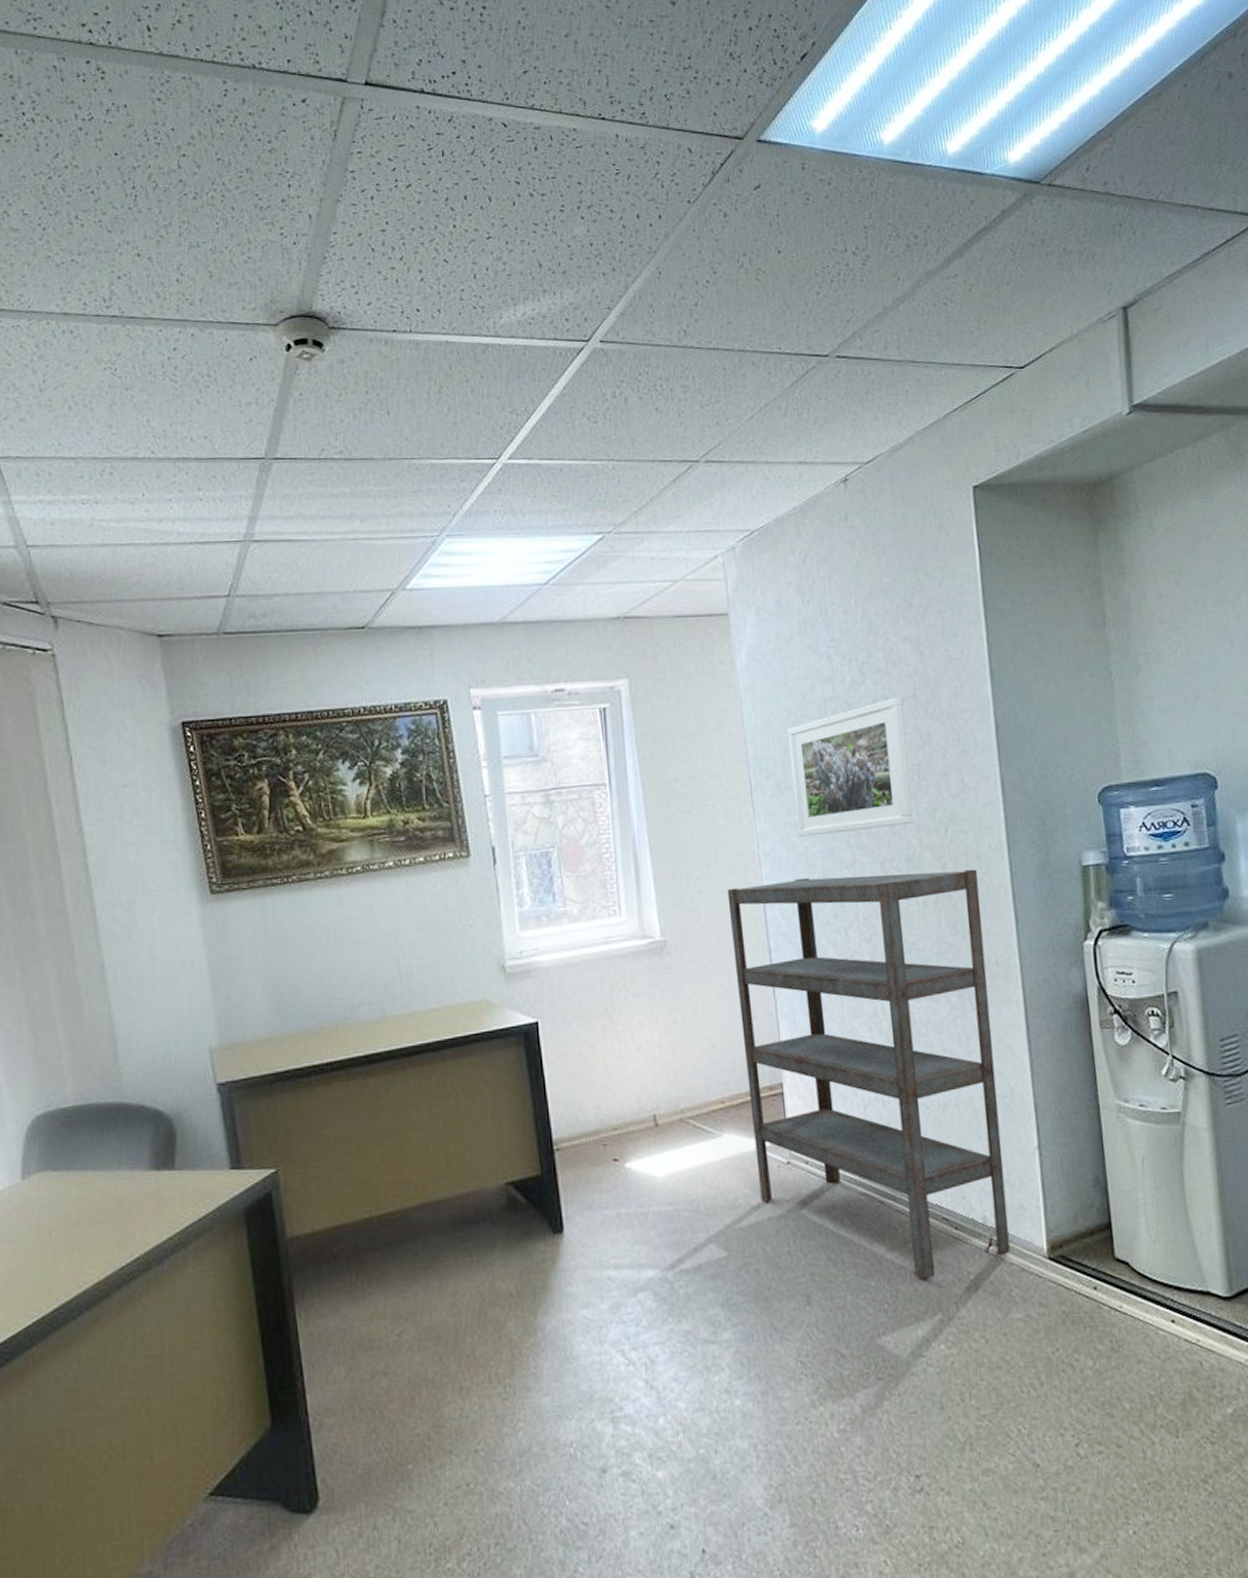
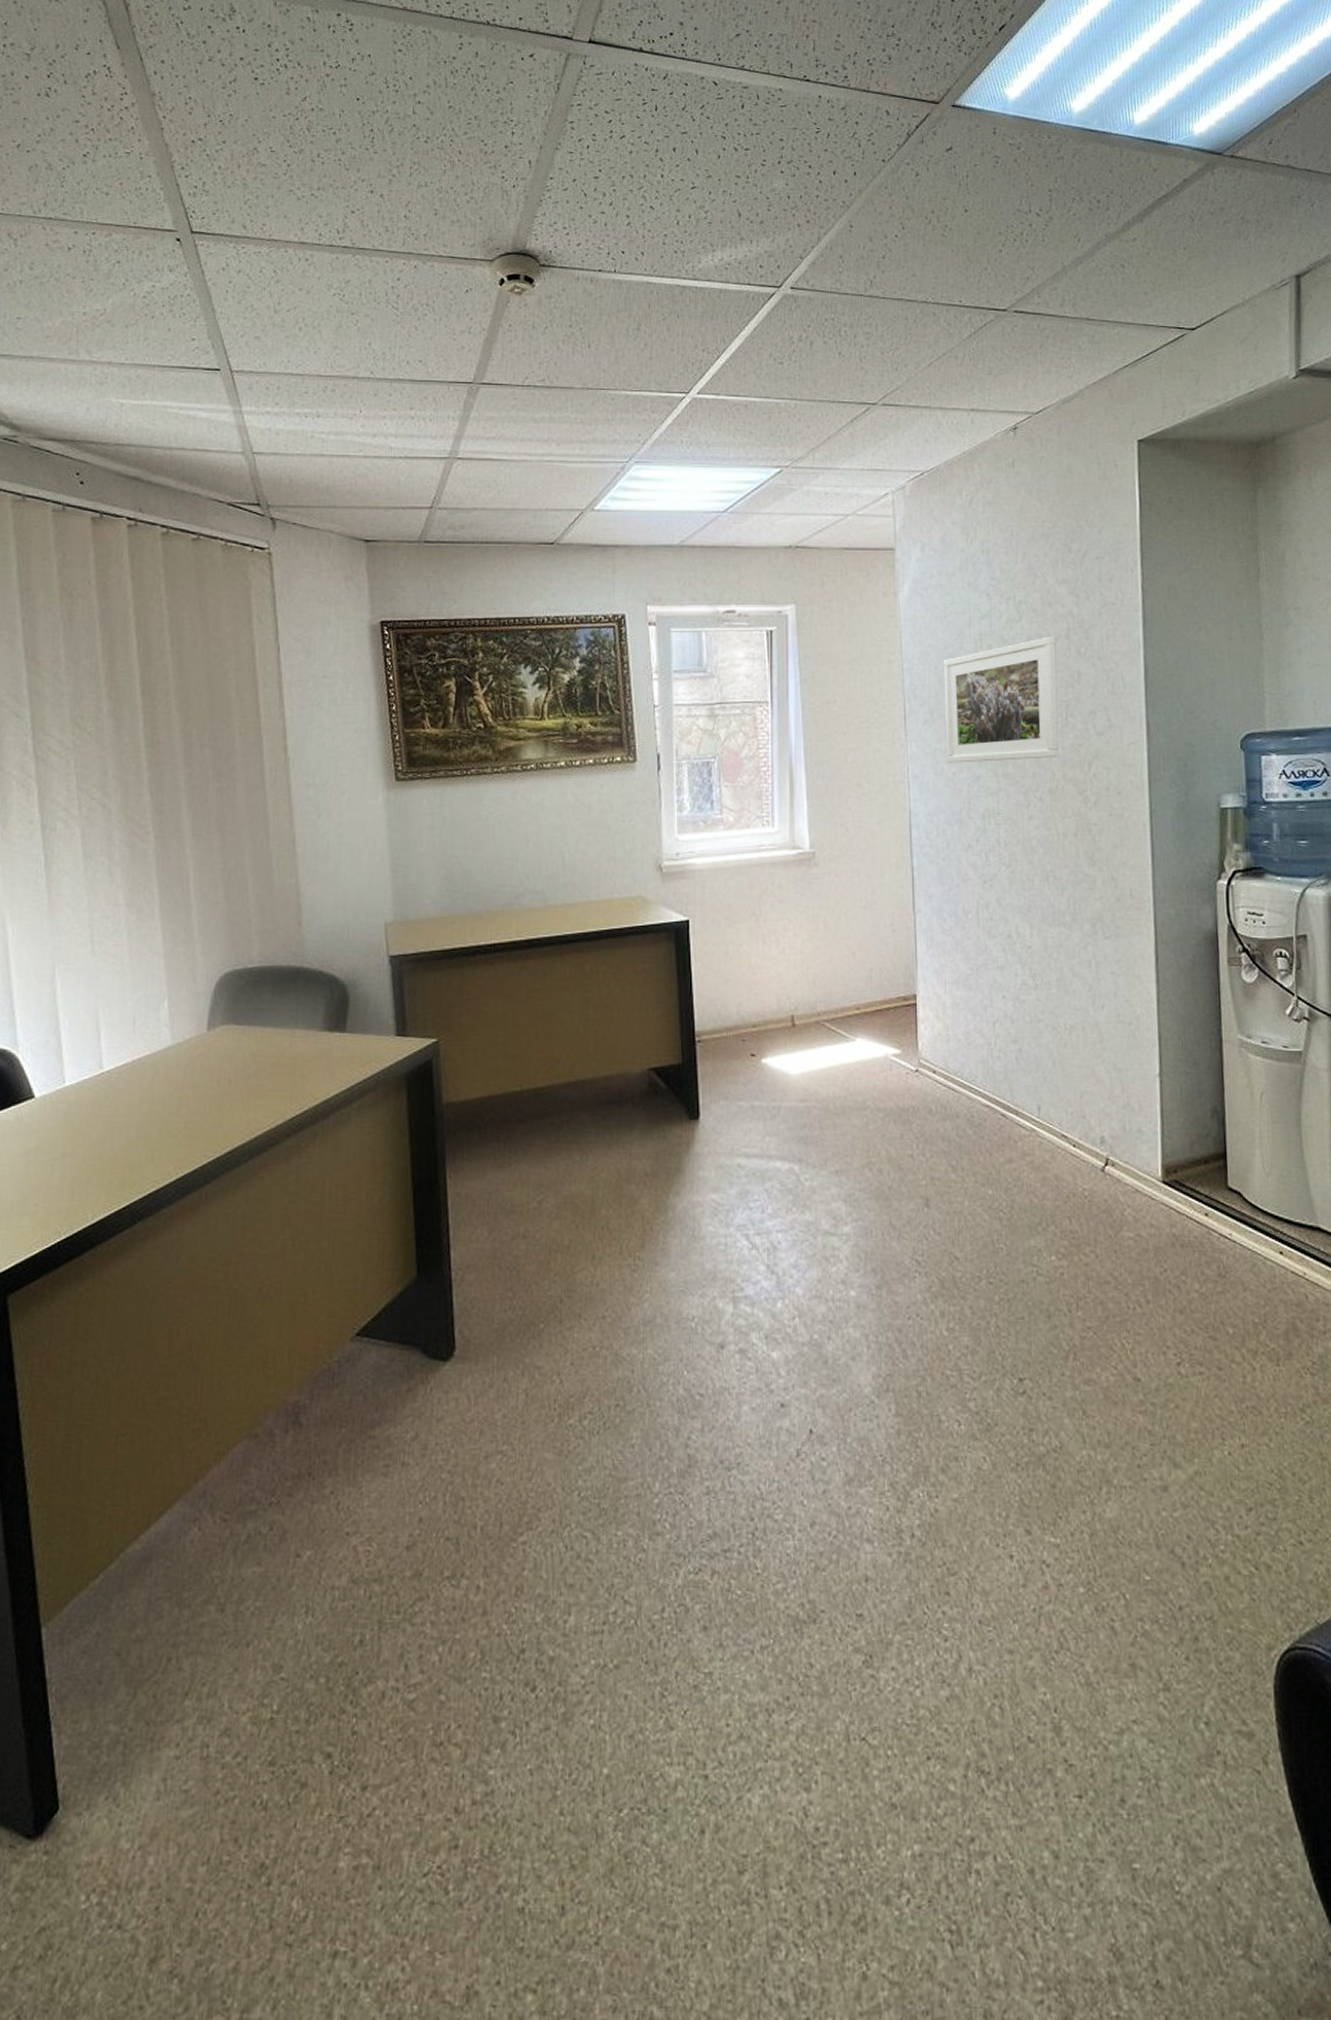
shelving unit: present [727,869,1010,1279] -> none [875,802,1126,1192]

